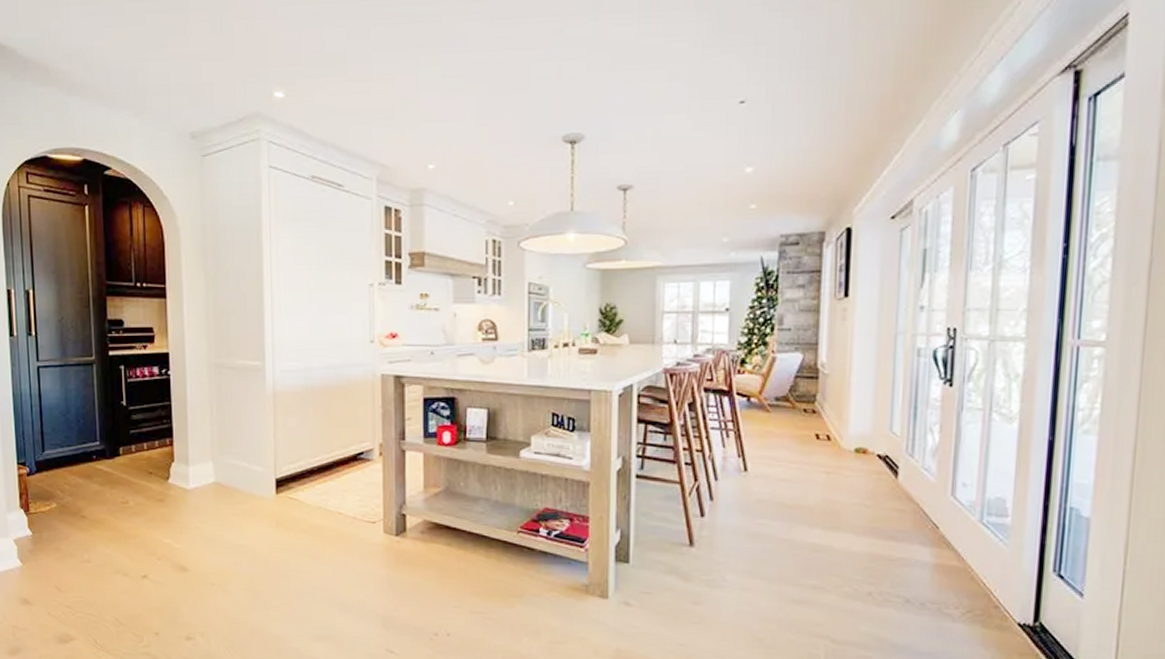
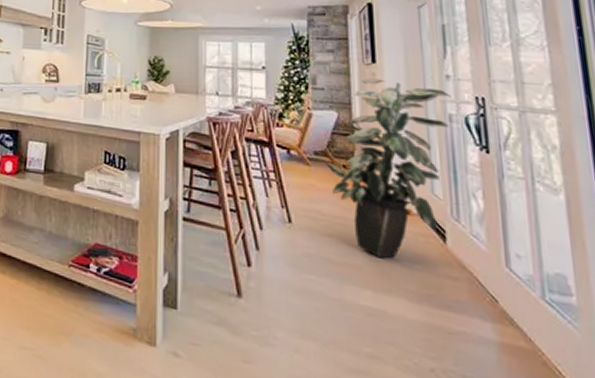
indoor plant: none [786,313,922,498] -> present [325,77,451,259]

